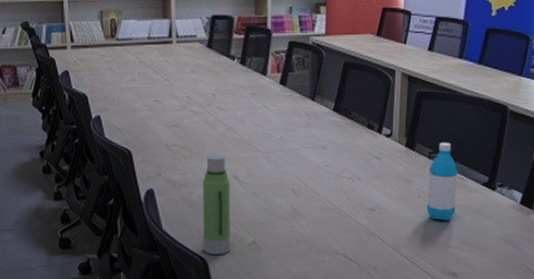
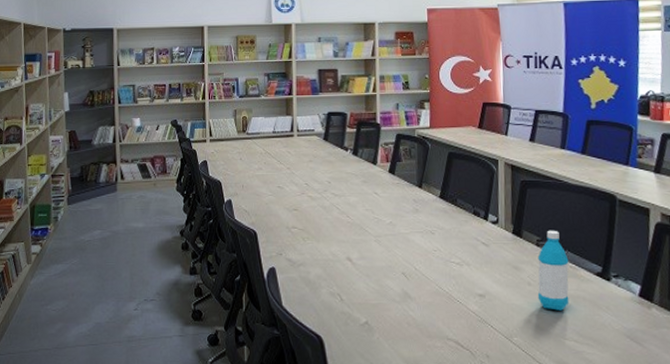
water bottle: present [202,154,231,255] -> none [318,236,345,334]

